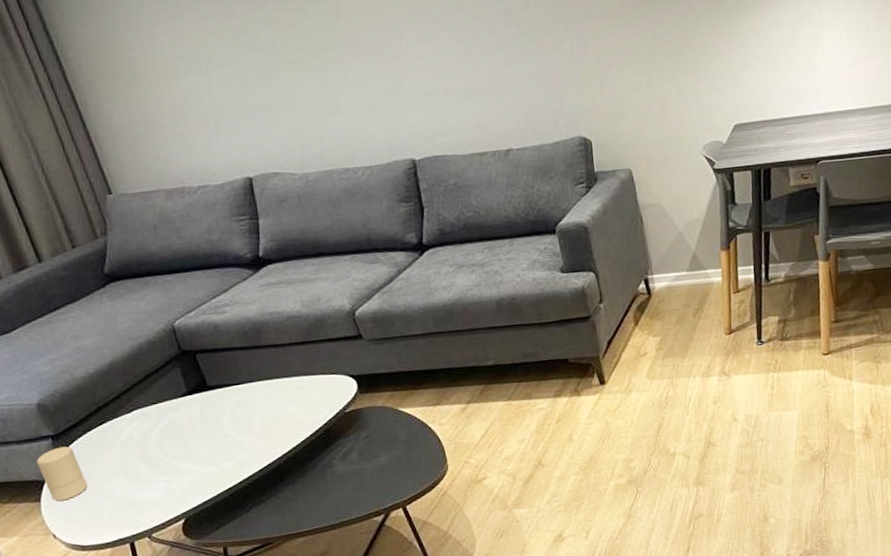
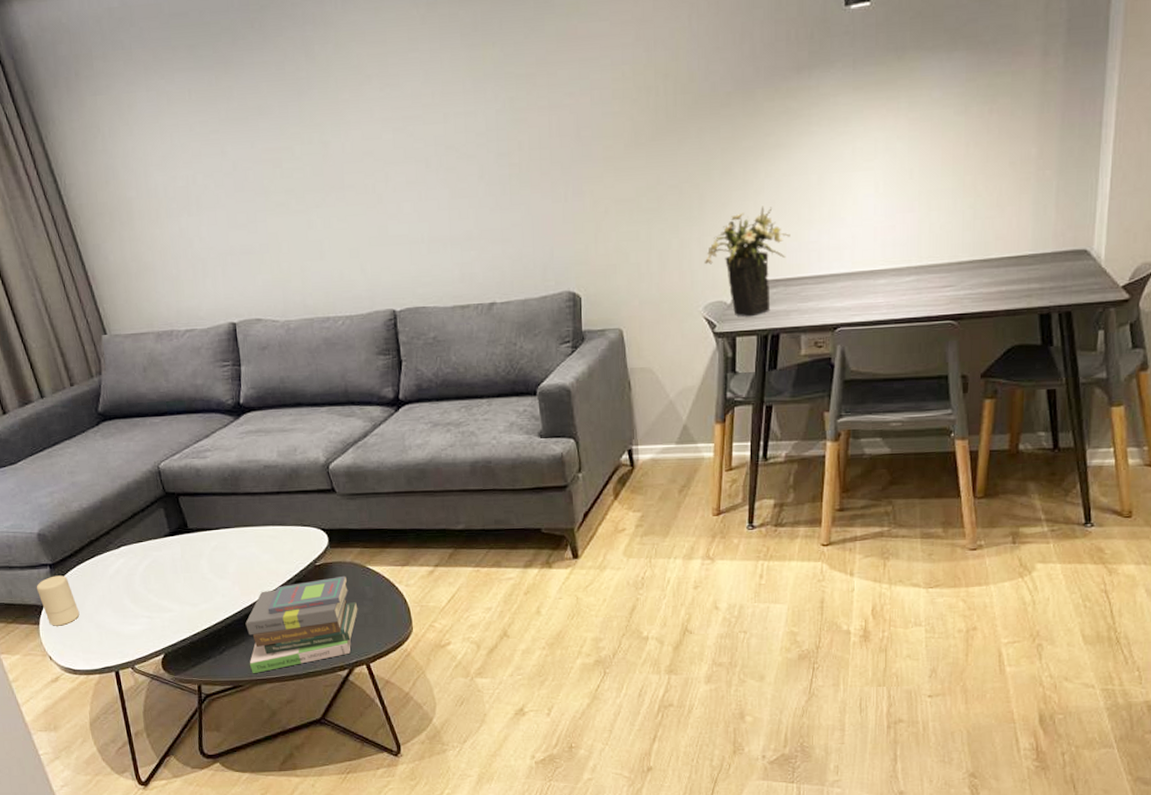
books: none [273,420,392,530] -> present [245,575,358,674]
flower arrangement: none [701,57,773,155] -> present [705,206,790,317]

